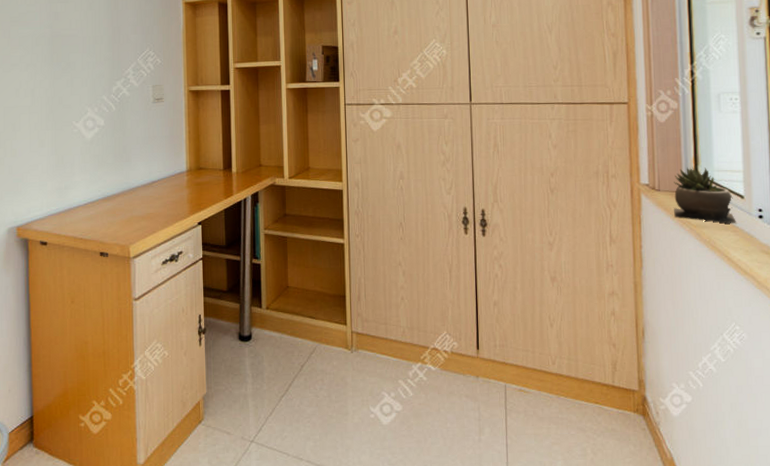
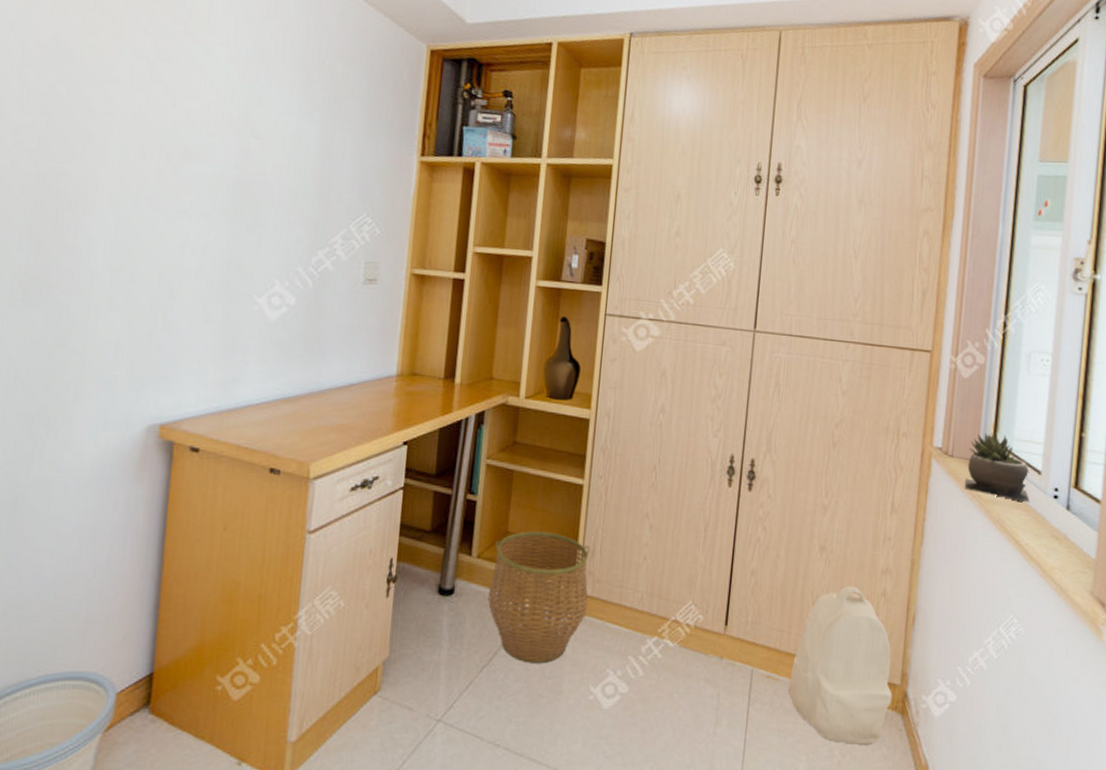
basket: none [278,284,360,391] -> present [487,531,590,664]
decorative vase: none [300,110,331,177] -> present [543,316,582,400]
backpack: none [538,308,633,444] -> present [787,586,892,745]

